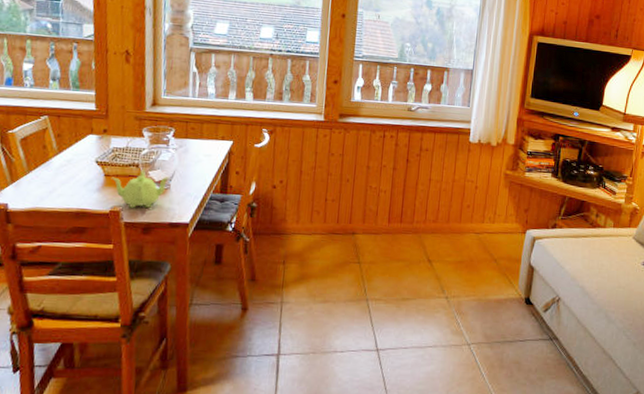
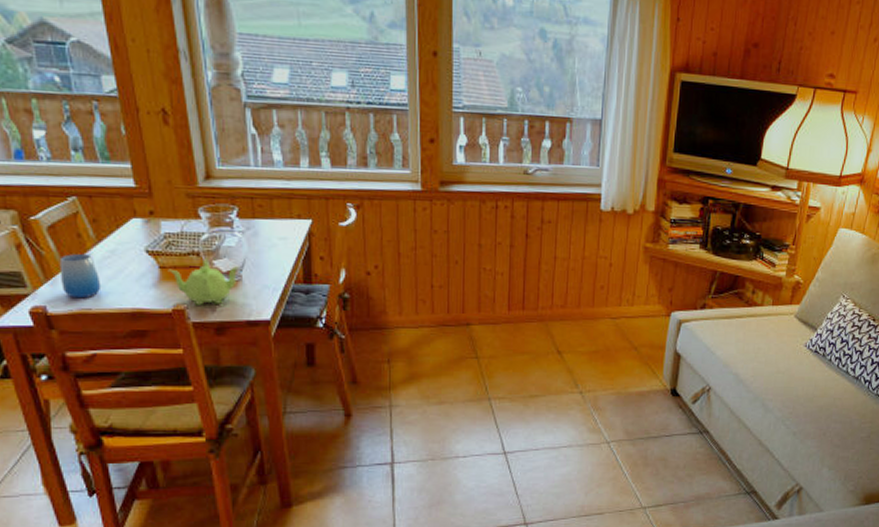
cup: none [23,161,56,199] -> present [59,253,102,299]

